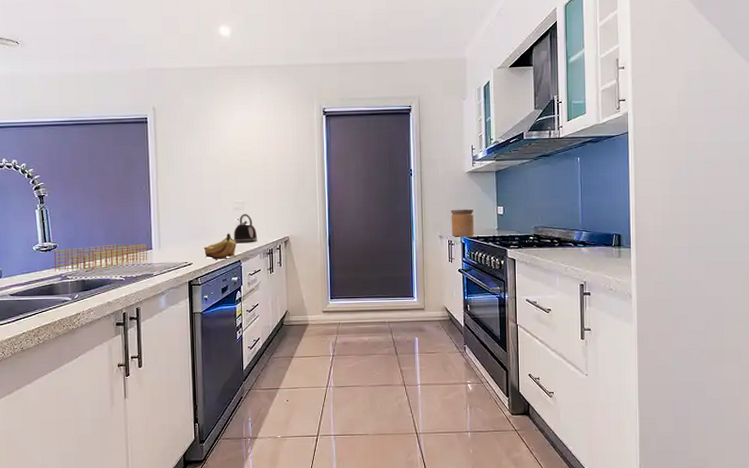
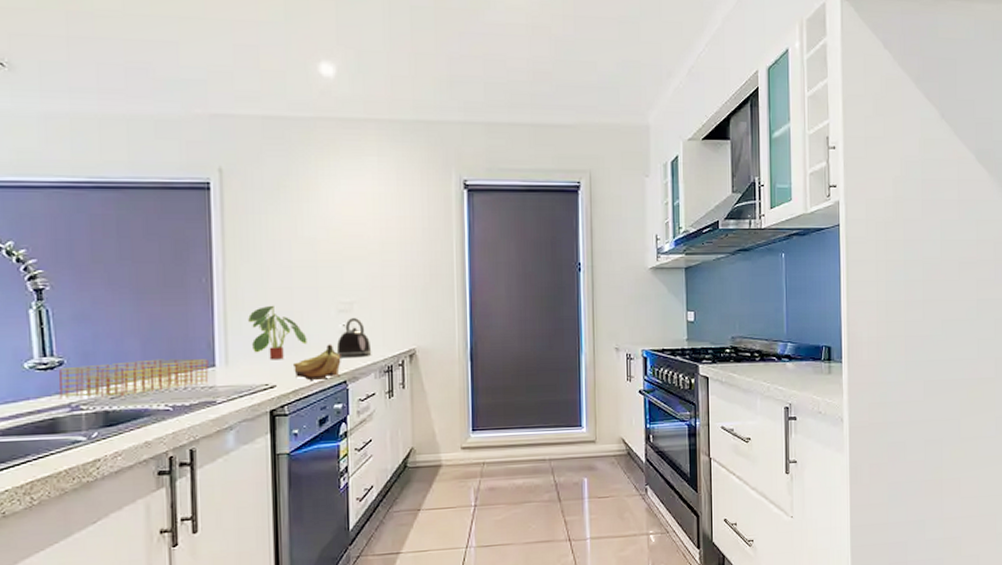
plant: none [173,205,213,245] -> present [248,305,307,360]
jar: present [451,209,474,237] -> none [630,314,658,350]

